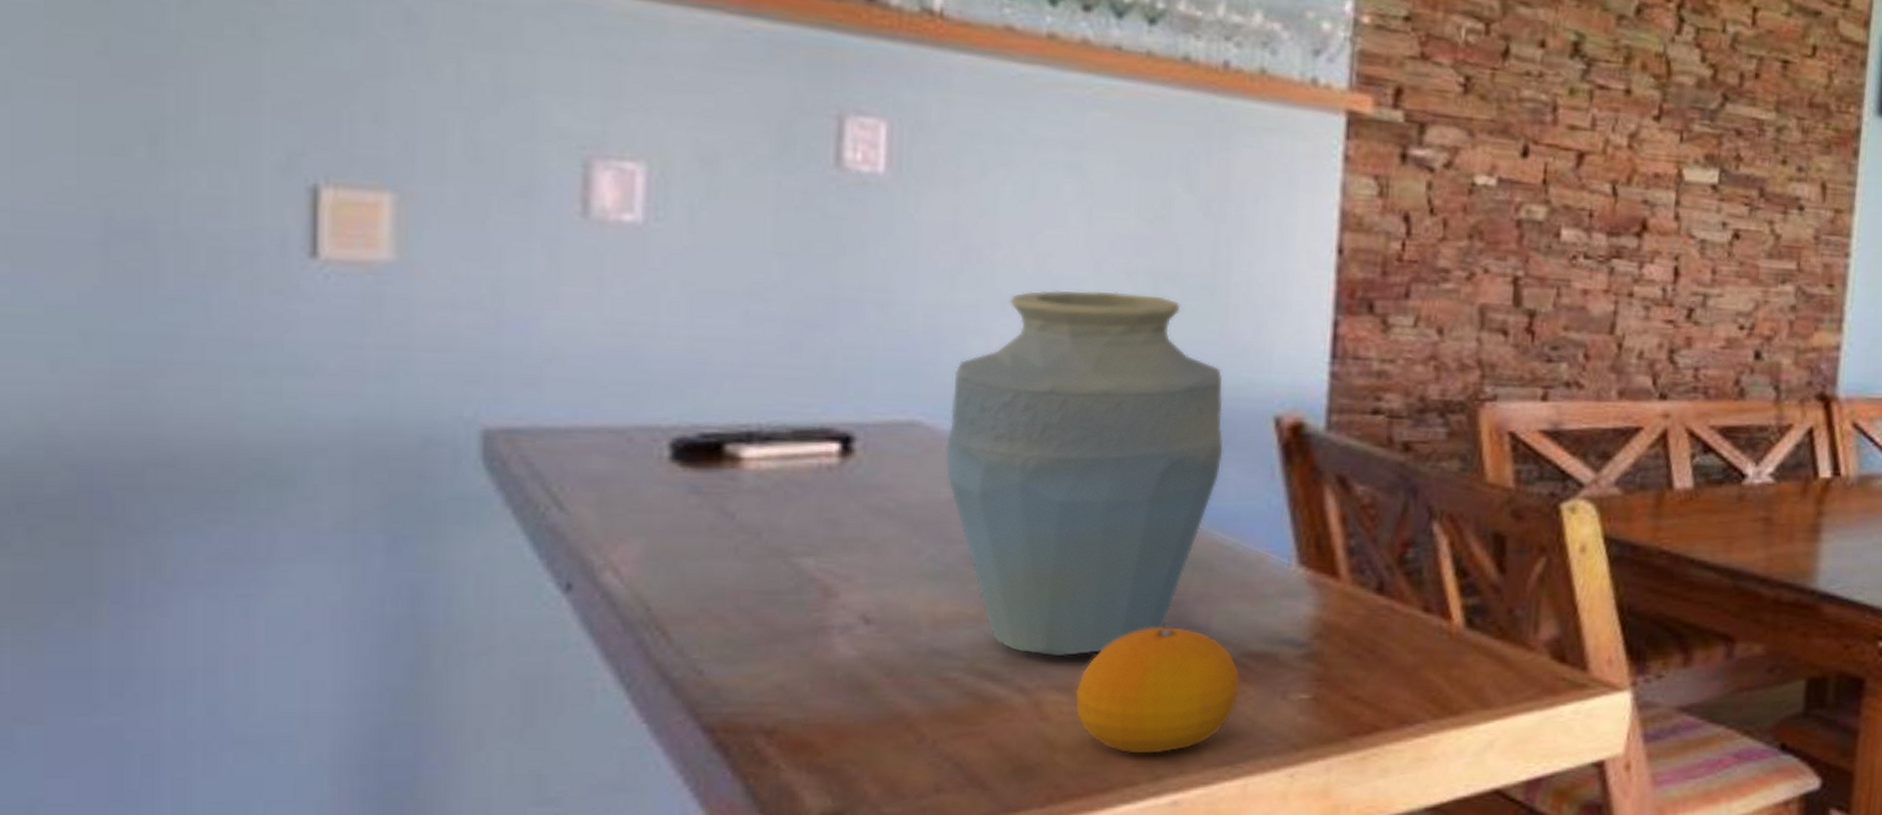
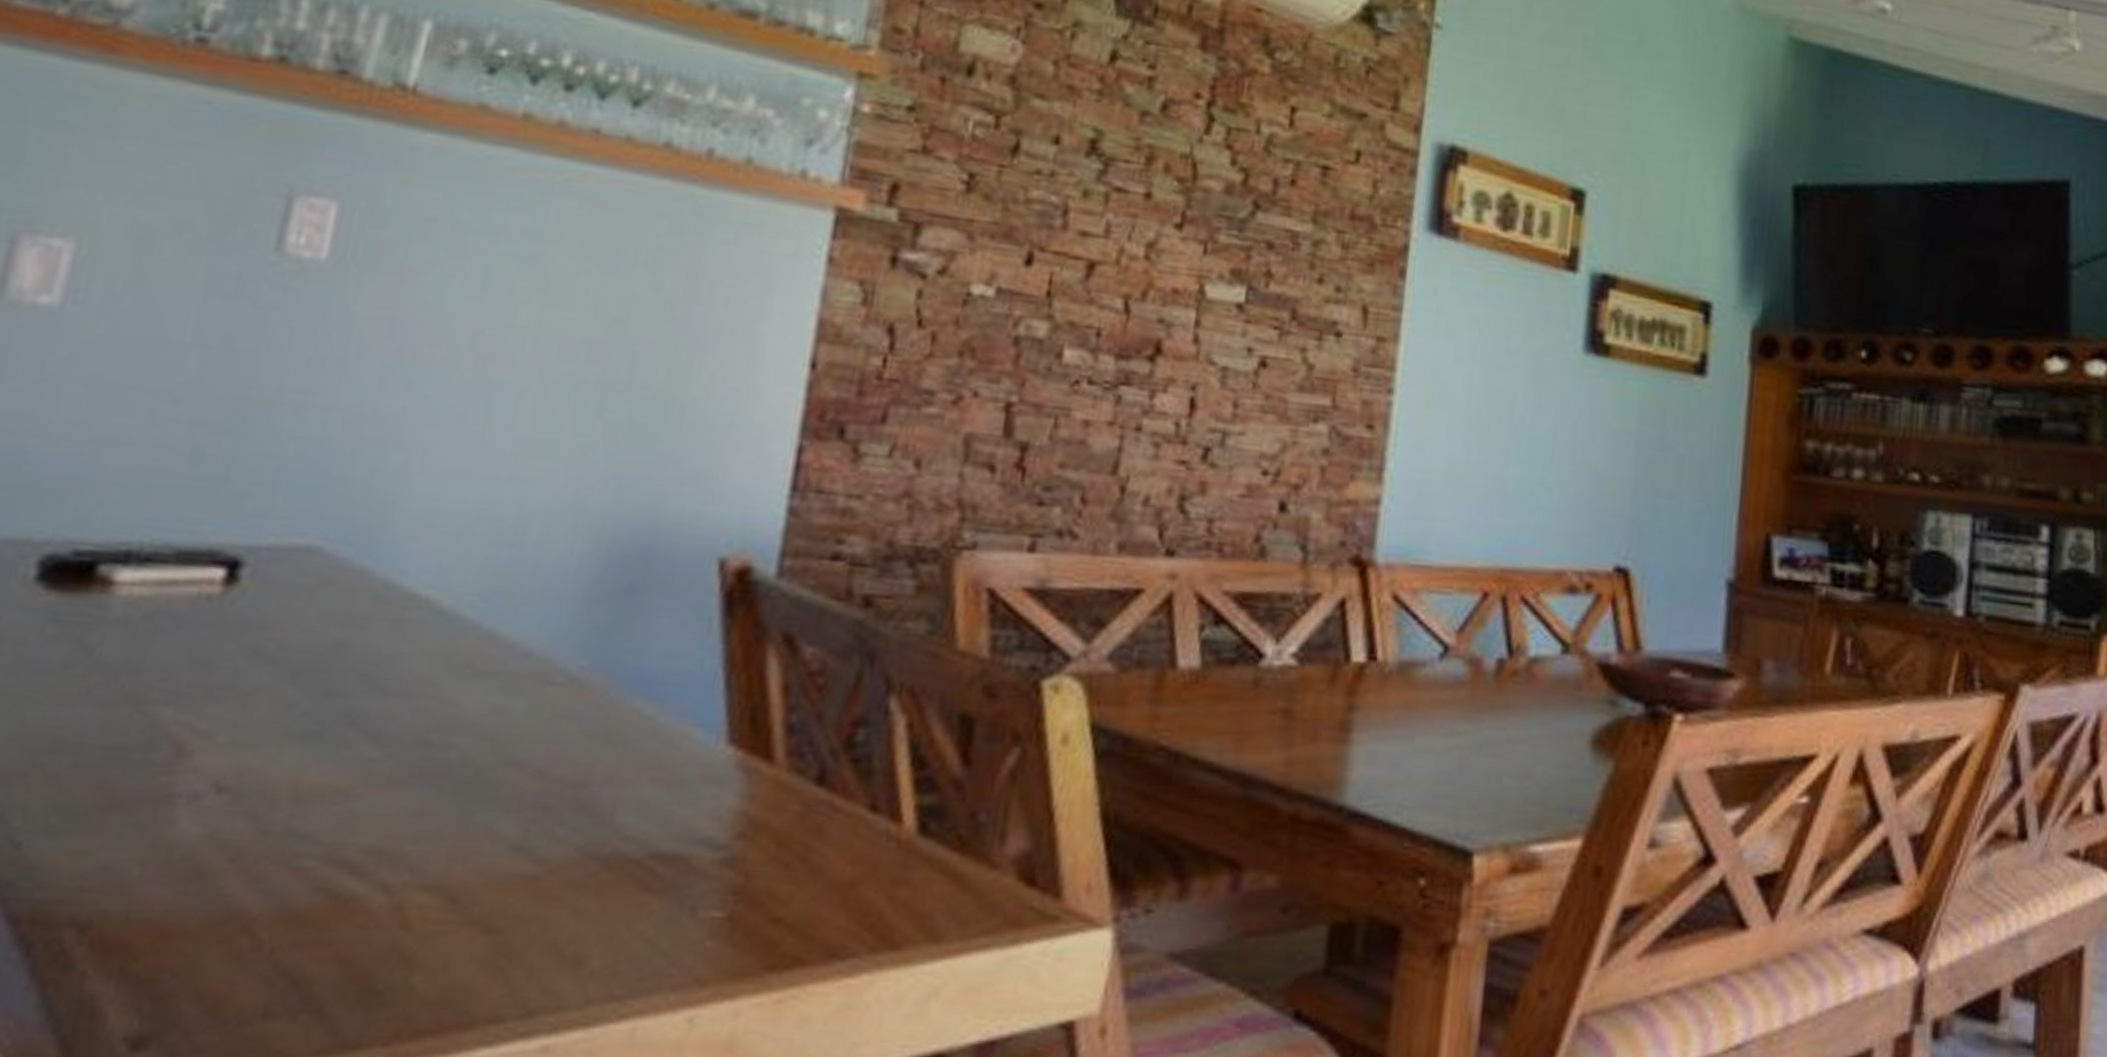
vase: present [945,290,1223,657] -> none [338,398,666,848]
fruit: present [1074,625,1240,754] -> none [442,813,644,981]

